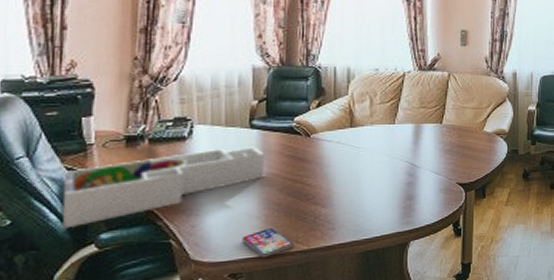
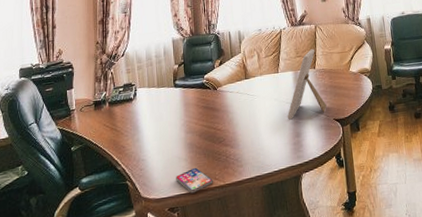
desk organizer: present [62,147,266,229] -> none [57,102,187,176]
picture frame: none [399,100,450,180] -> present [287,49,327,120]

